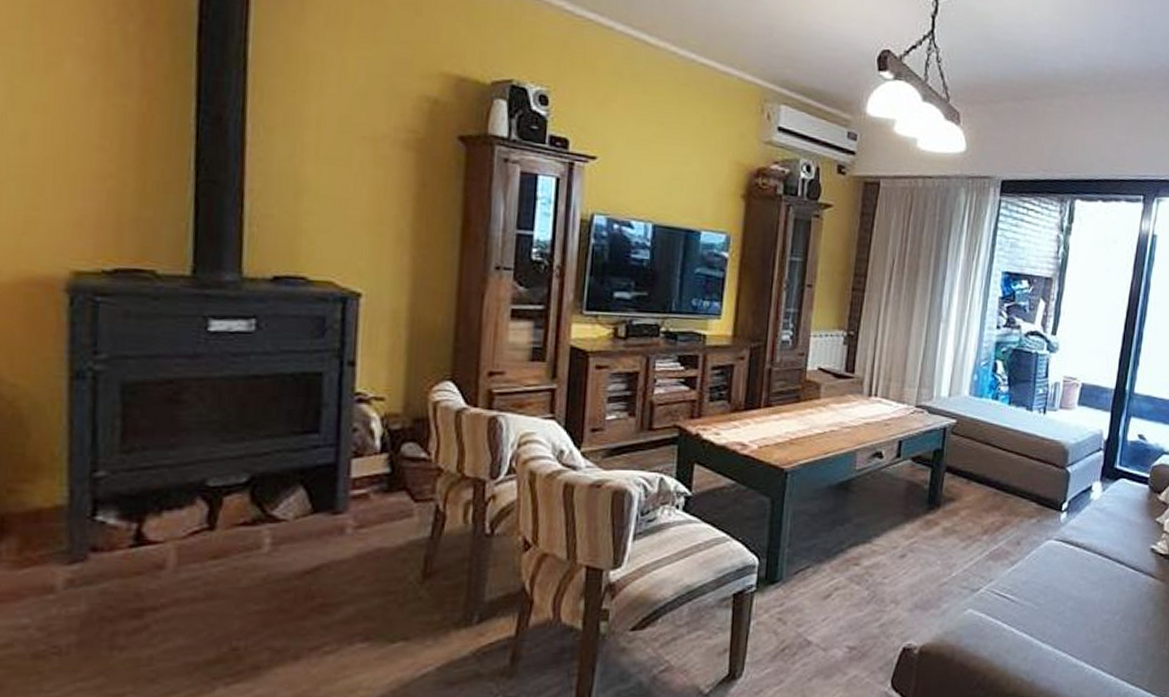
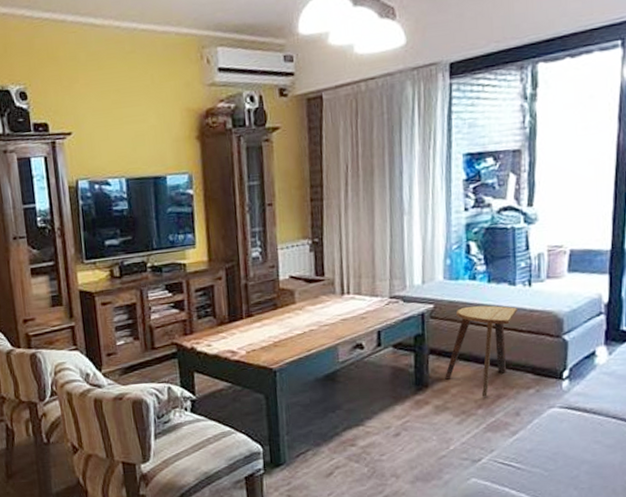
stool: none [957,426,1031,523] -> present [445,305,517,397]

